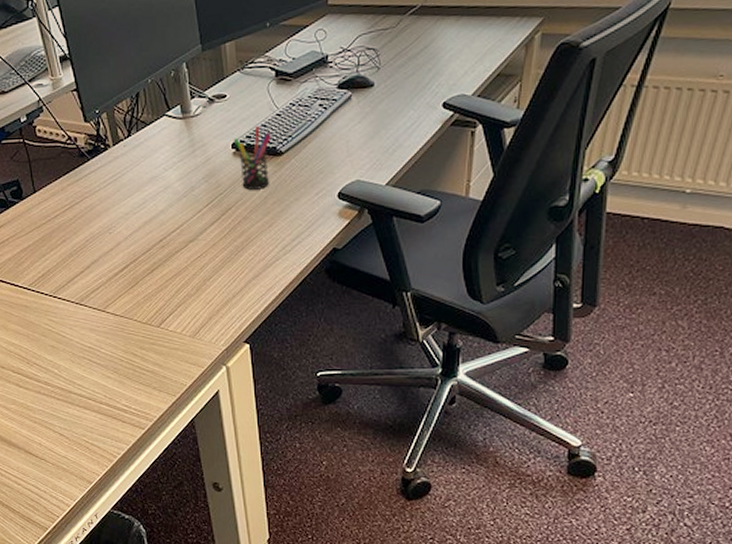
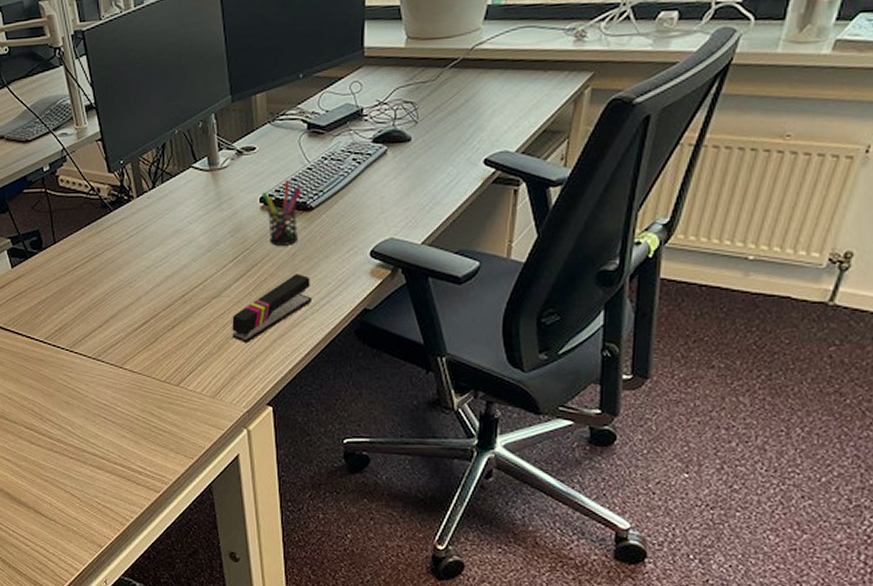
stapler: none [209,216,284,284] -> present [232,274,312,342]

